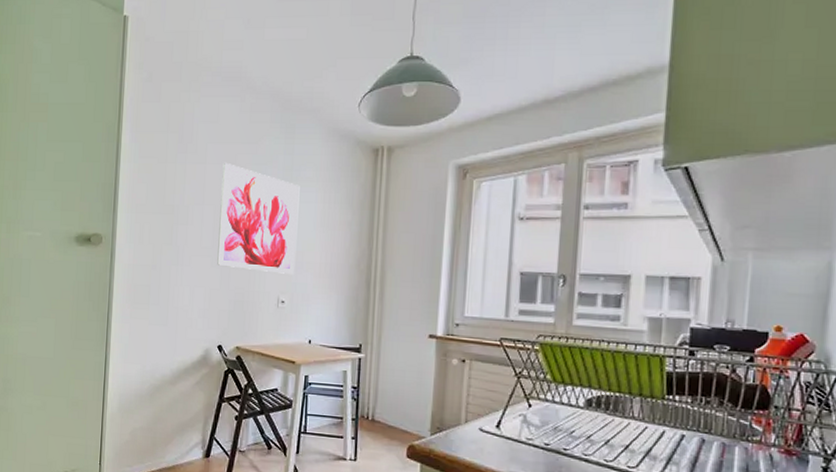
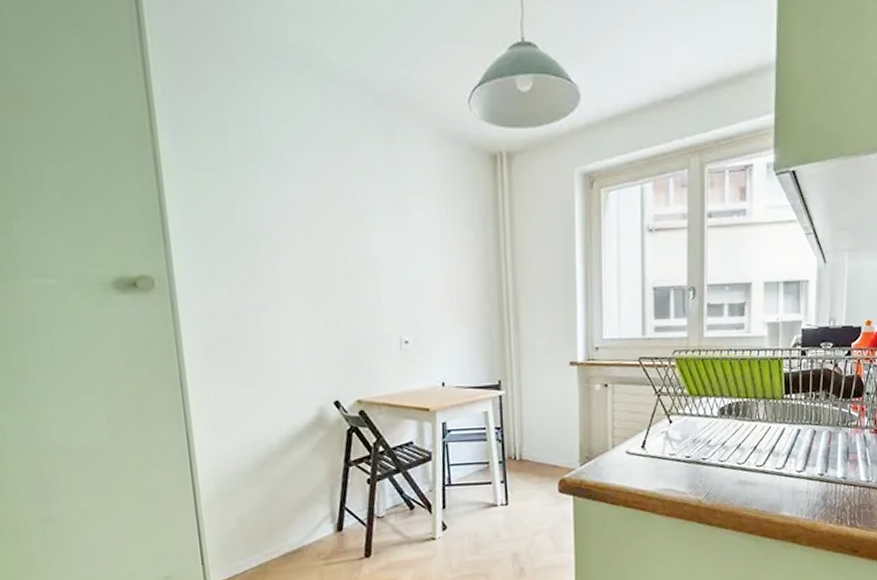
wall art: present [217,162,300,274] -> none [308,174,416,309]

